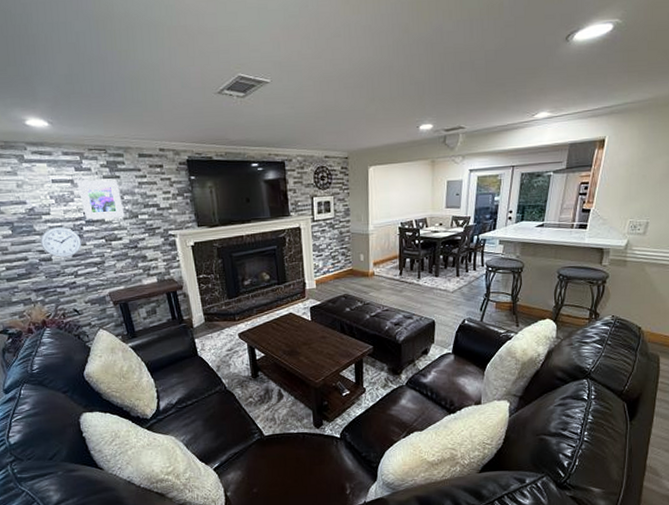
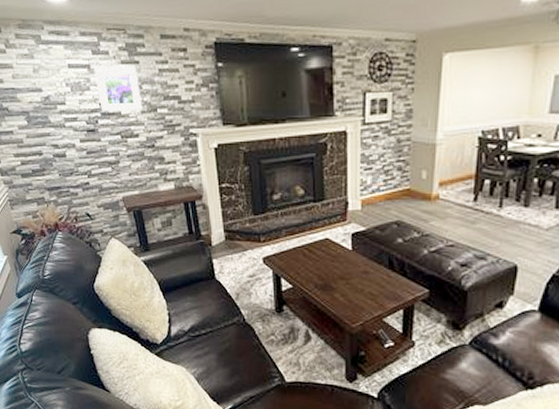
wall clock: present [40,227,82,258] -> none [54,119,97,155]

